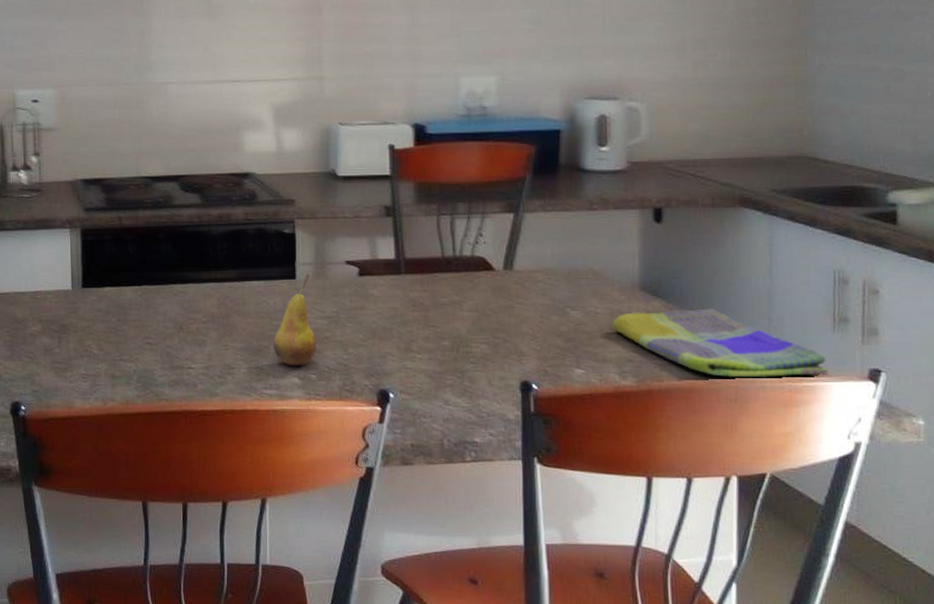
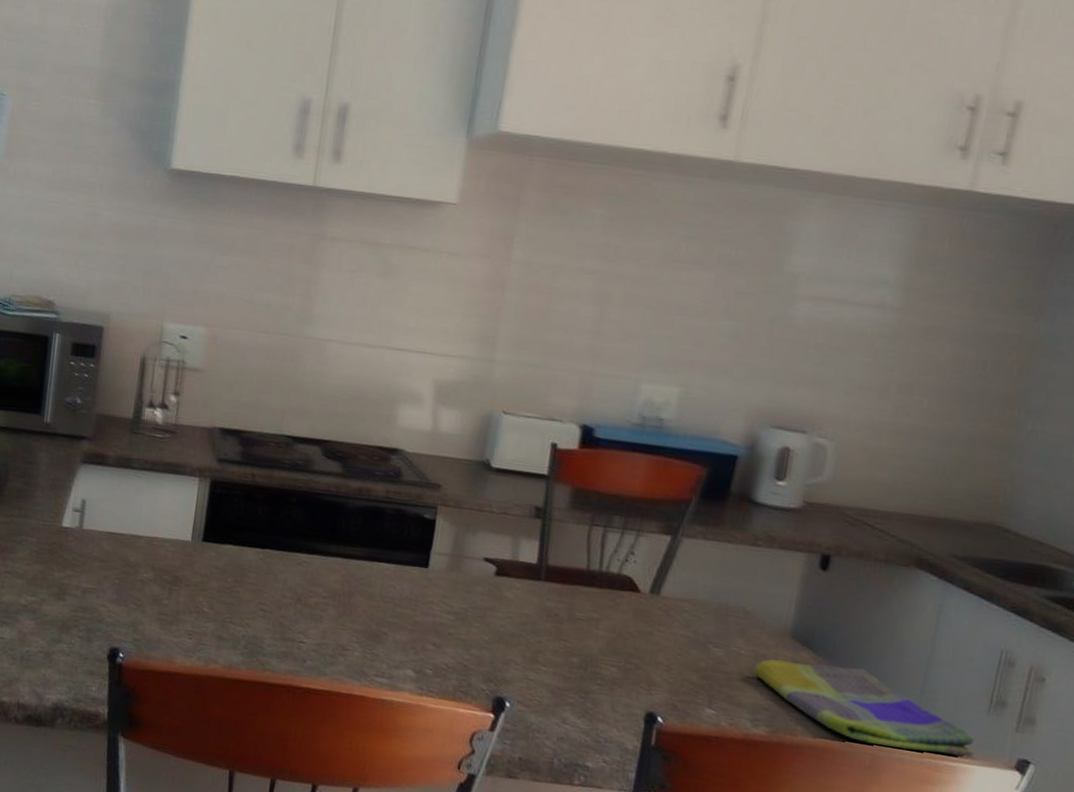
fruit: present [273,274,317,366] -> none [392,564,443,659]

